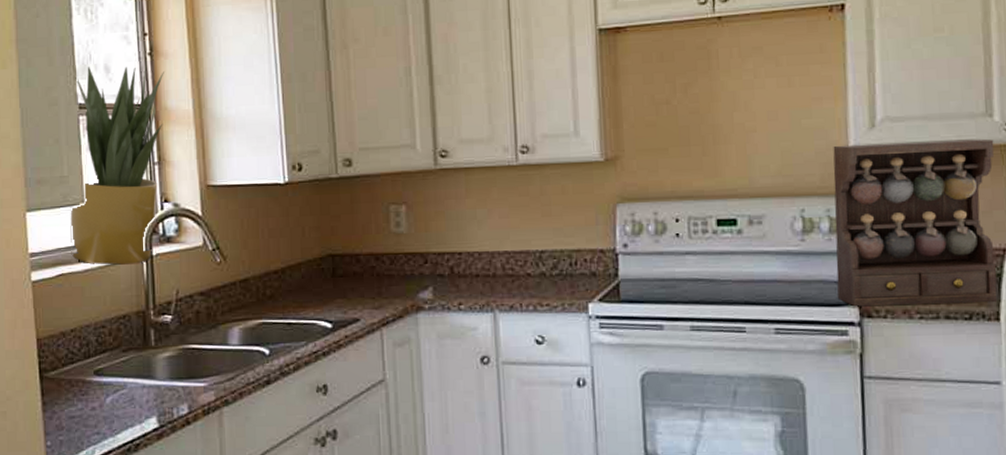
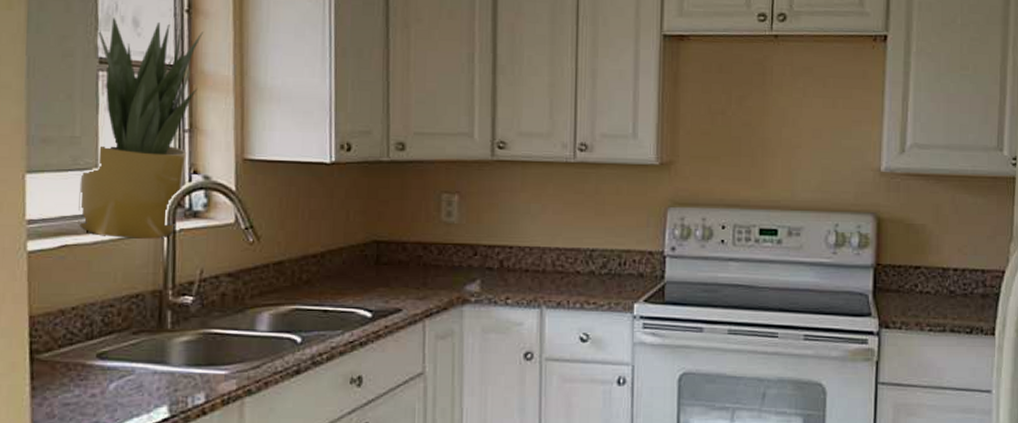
spice rack: present [833,139,998,307] -> none [861,166,1002,319]

